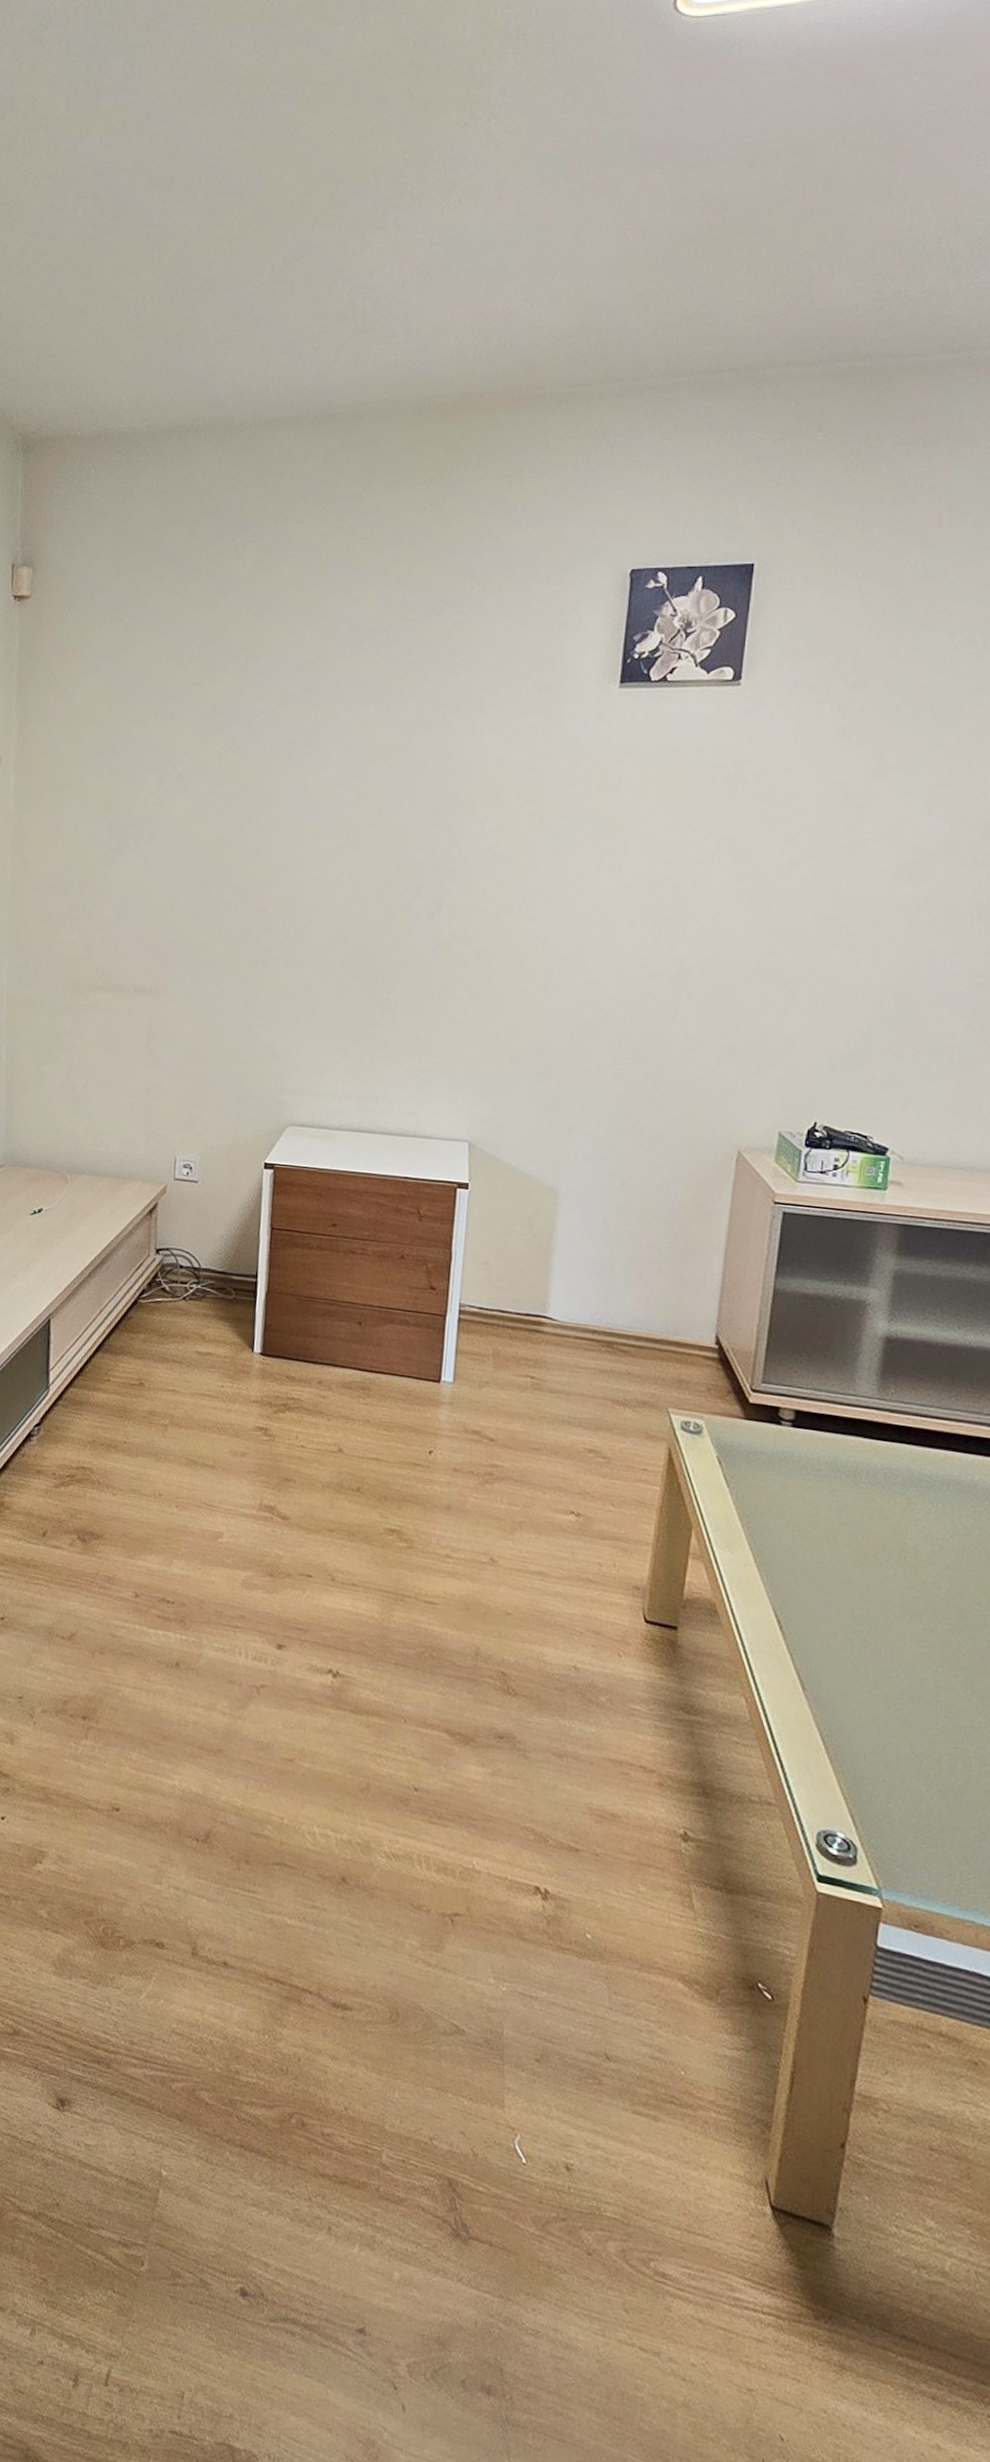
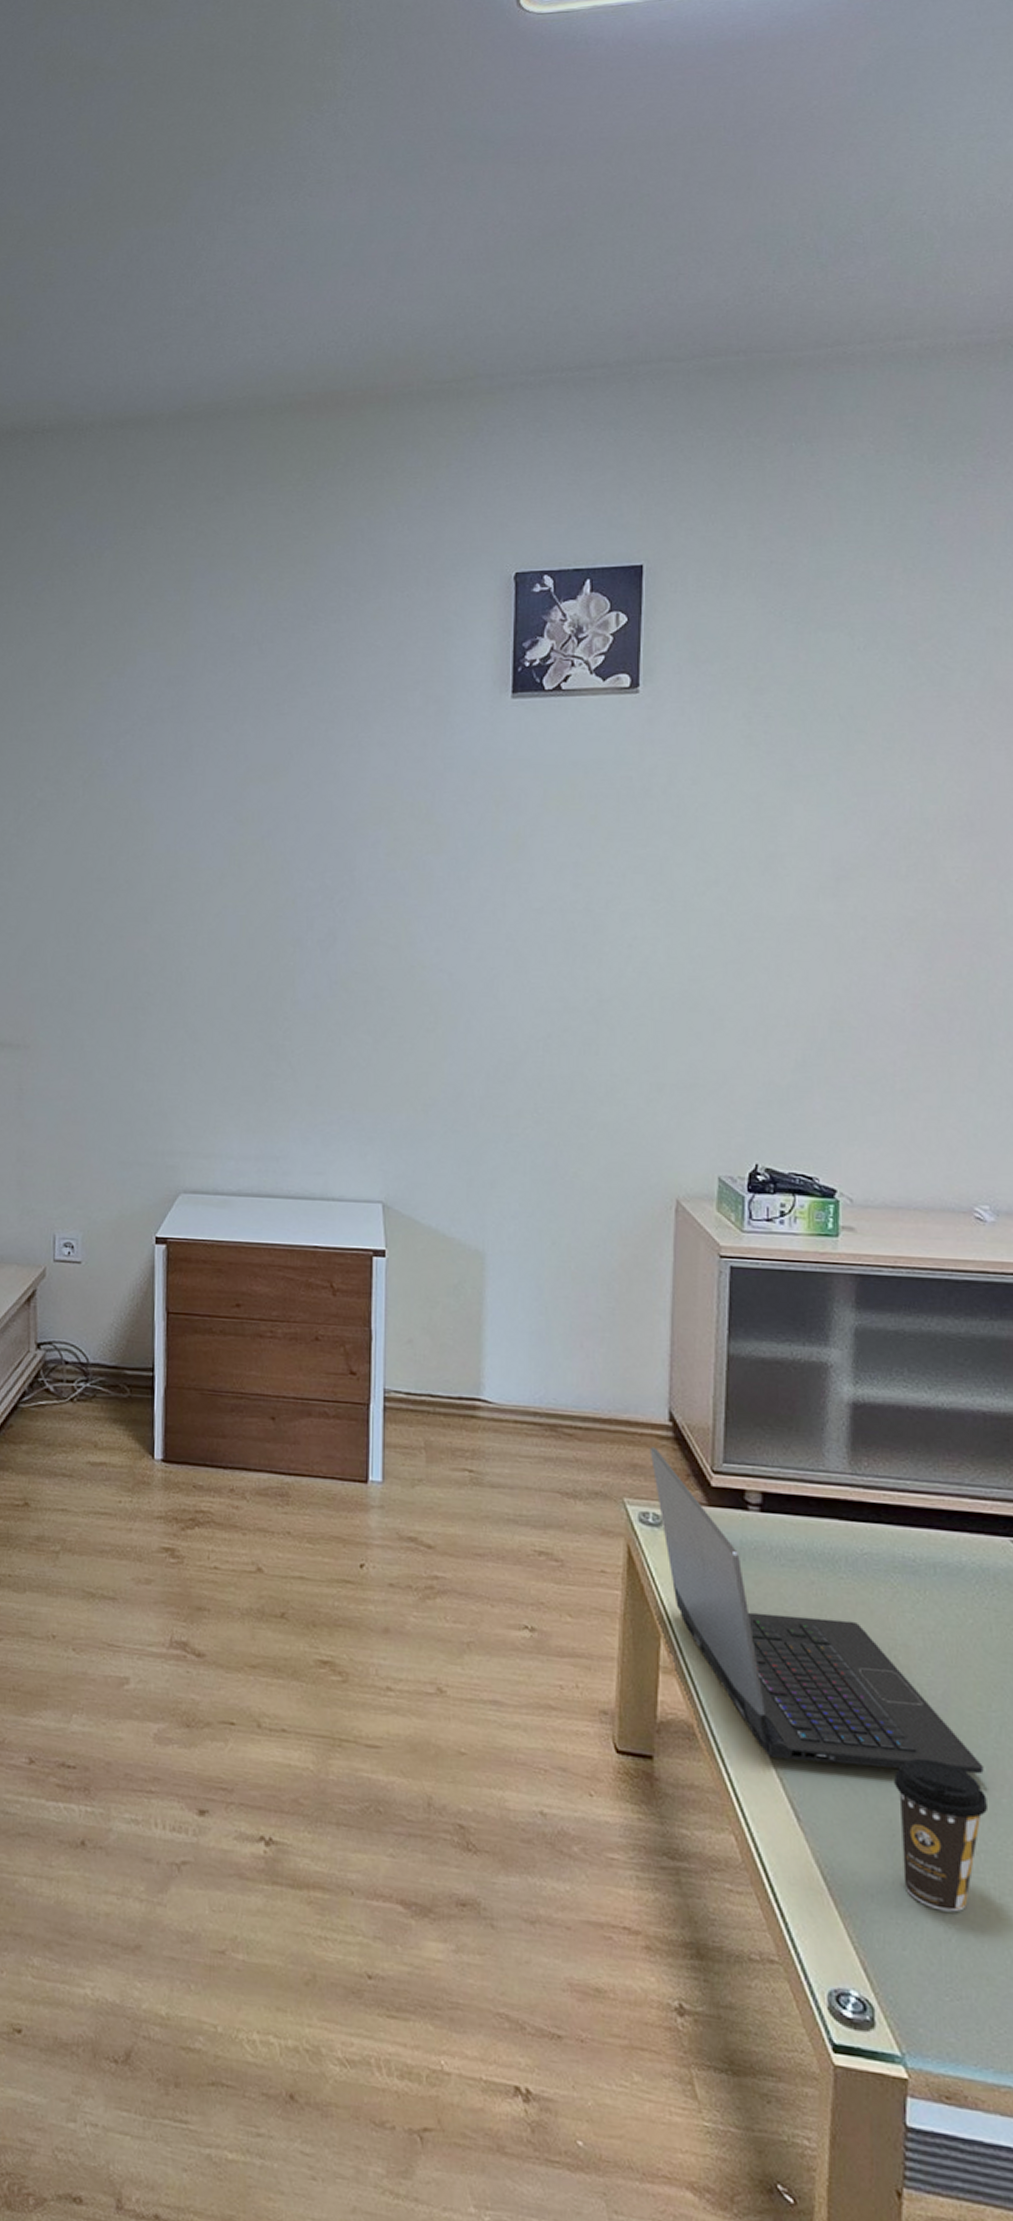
laptop computer: none [695,1365,977,1663] -> present [649,1447,984,1775]
coffee cup: none [893,1644,978,1776] -> present [894,1757,989,1913]

